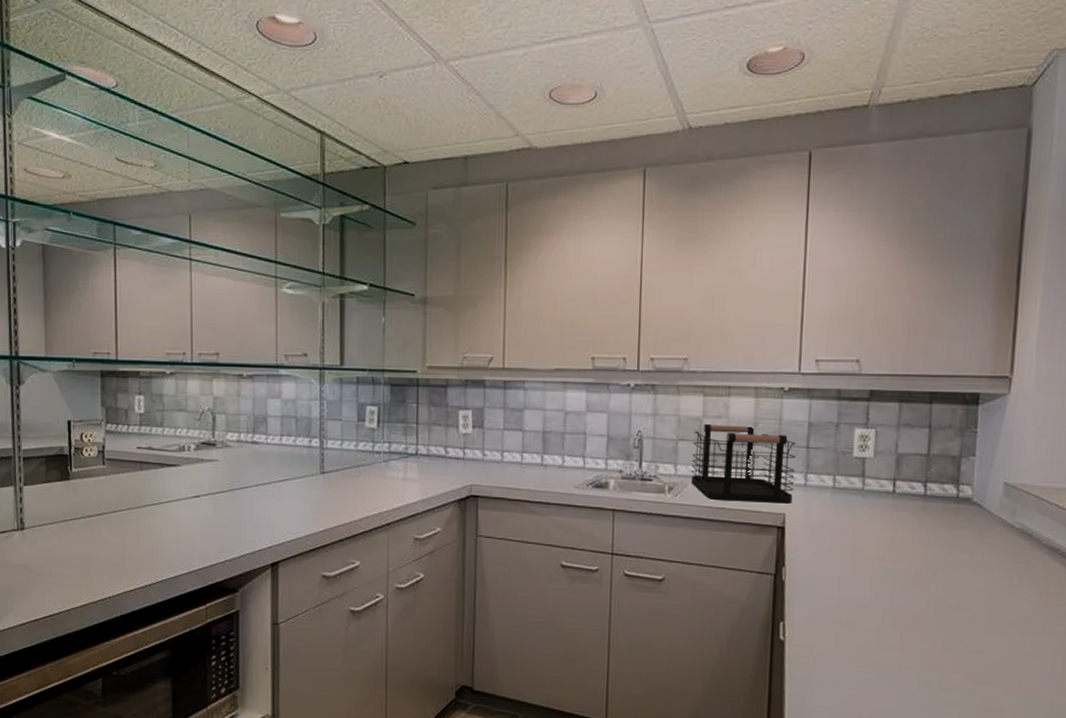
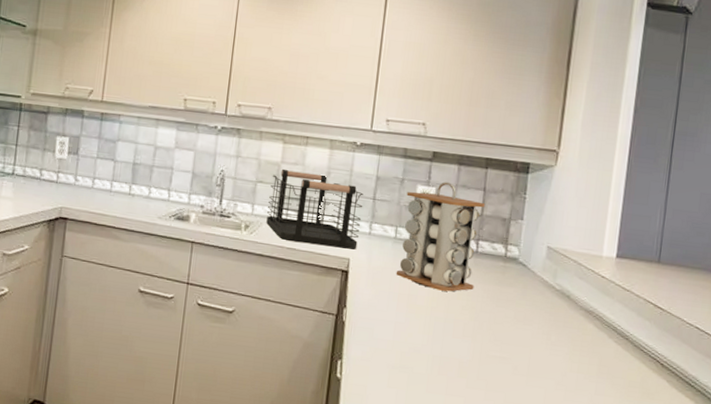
spice rack: none [837,422,932,540] -> present [396,182,486,292]

